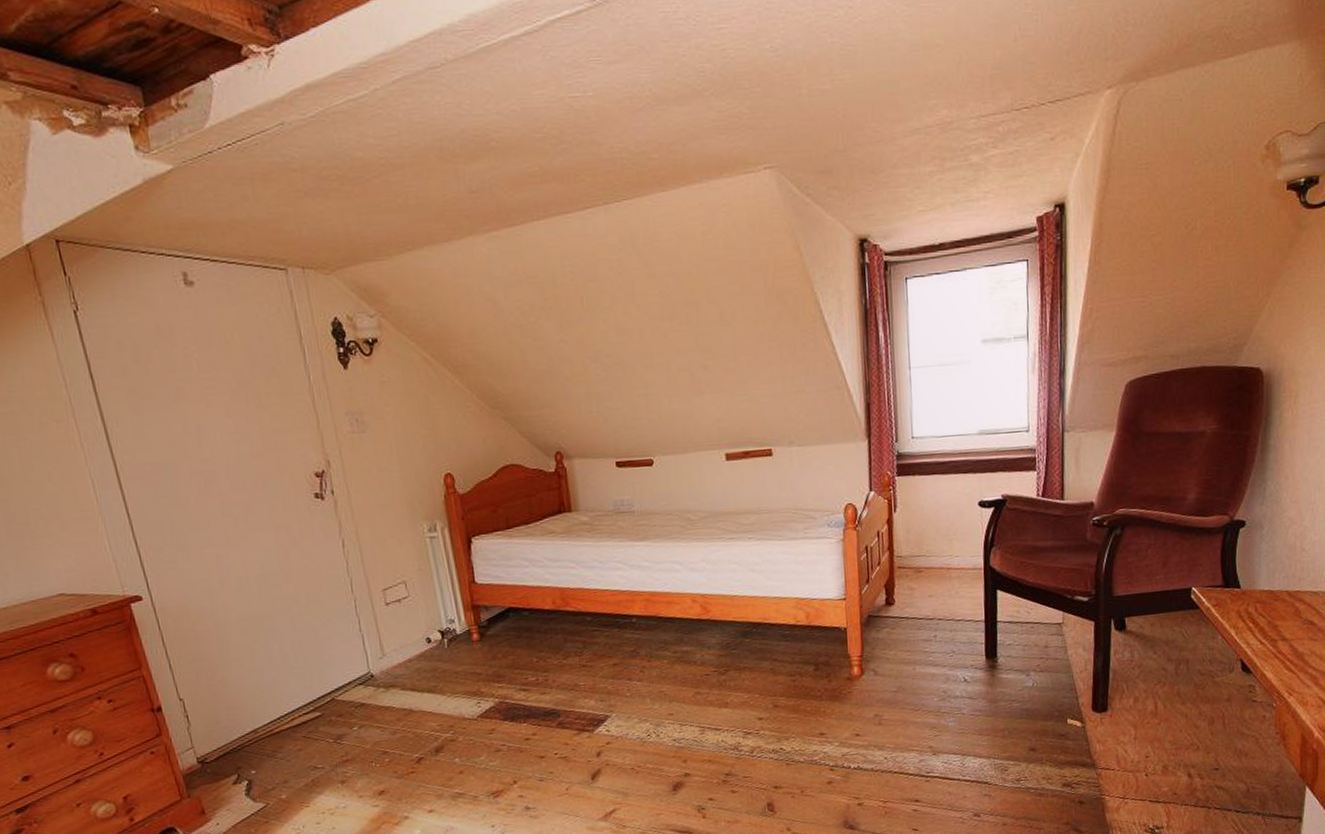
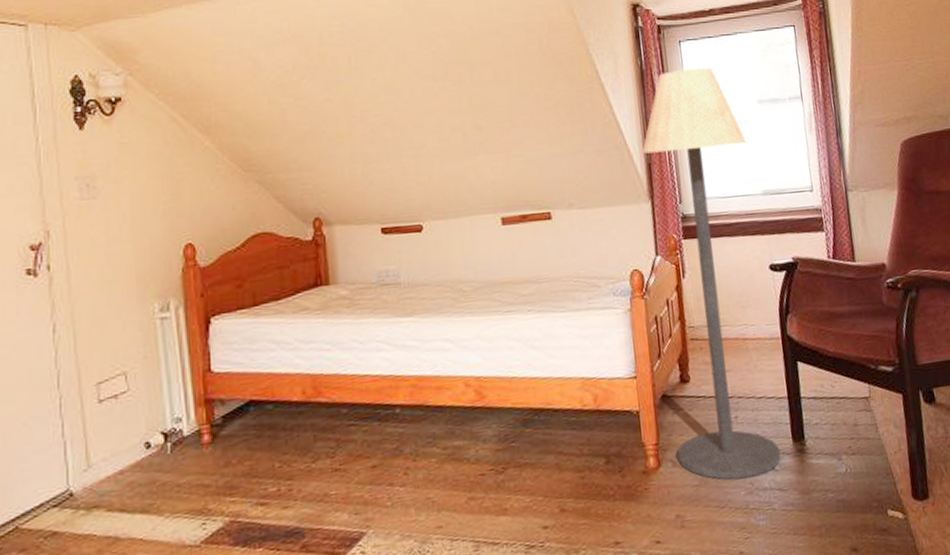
floor lamp: none [862,305,974,688] -> present [642,67,781,480]

